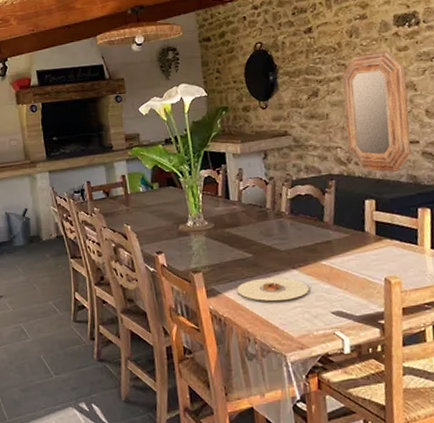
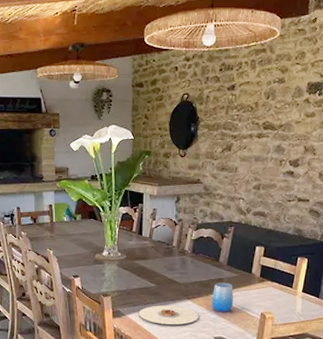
cup: none [321,245,349,281] -> present [211,282,233,312]
home mirror: present [342,51,411,172] -> none [249,115,309,224]

